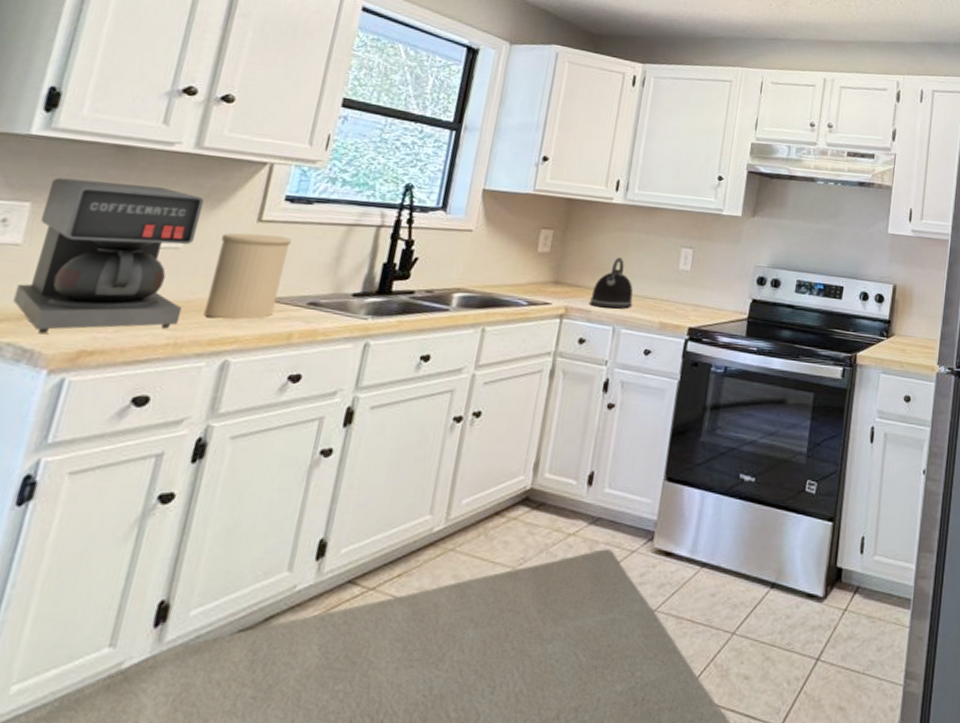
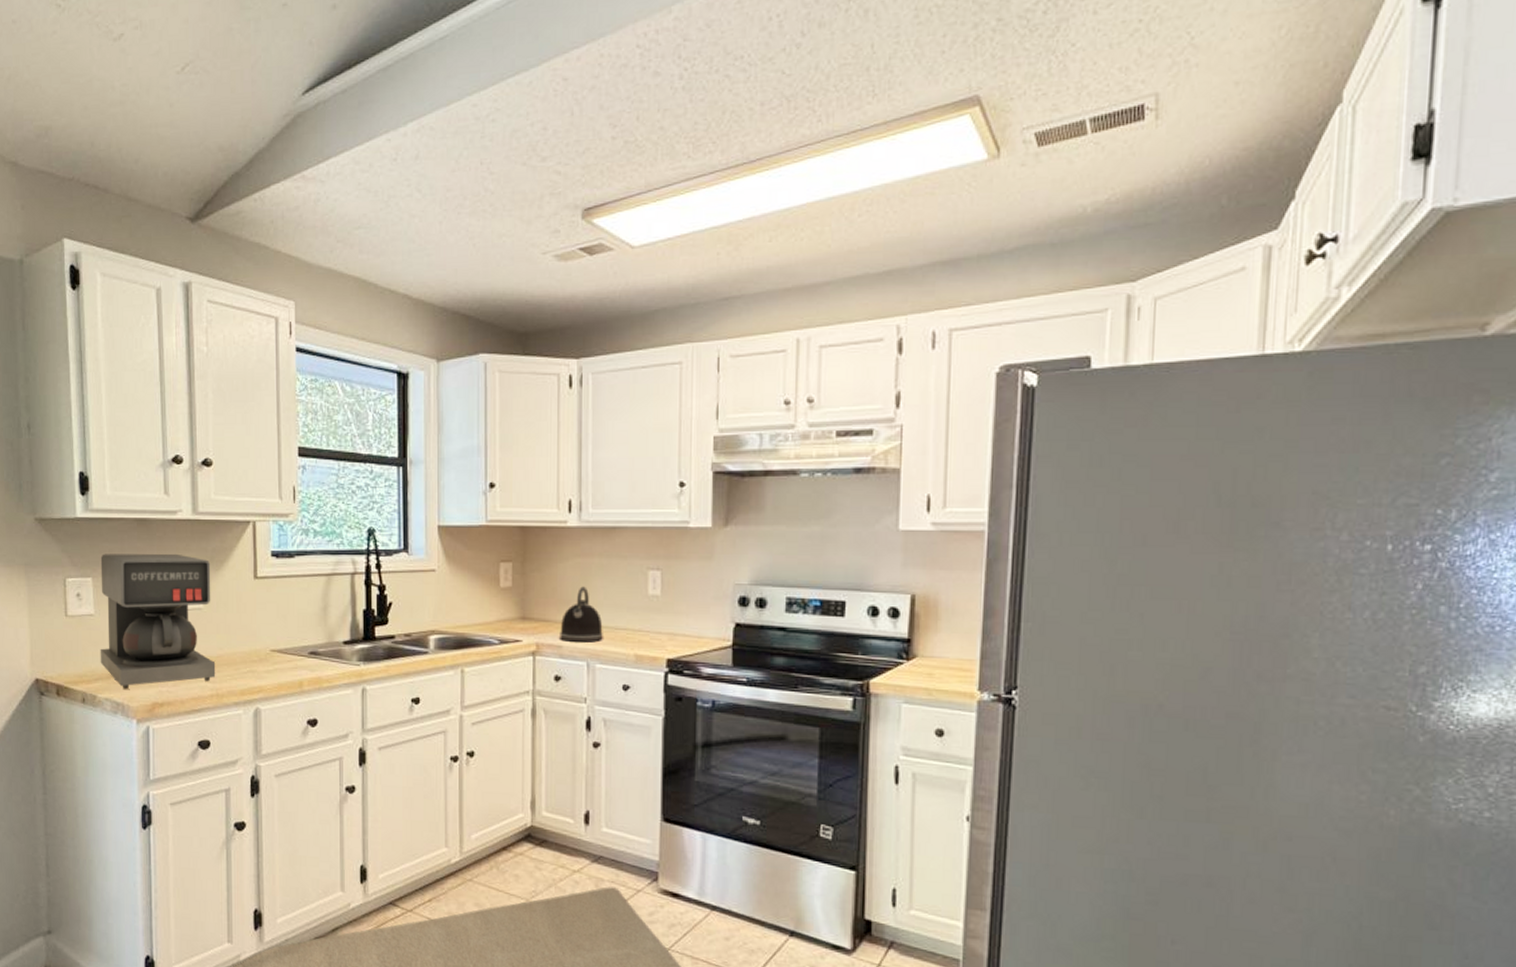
canister: present [203,233,292,320] -> none [230,590,284,671]

